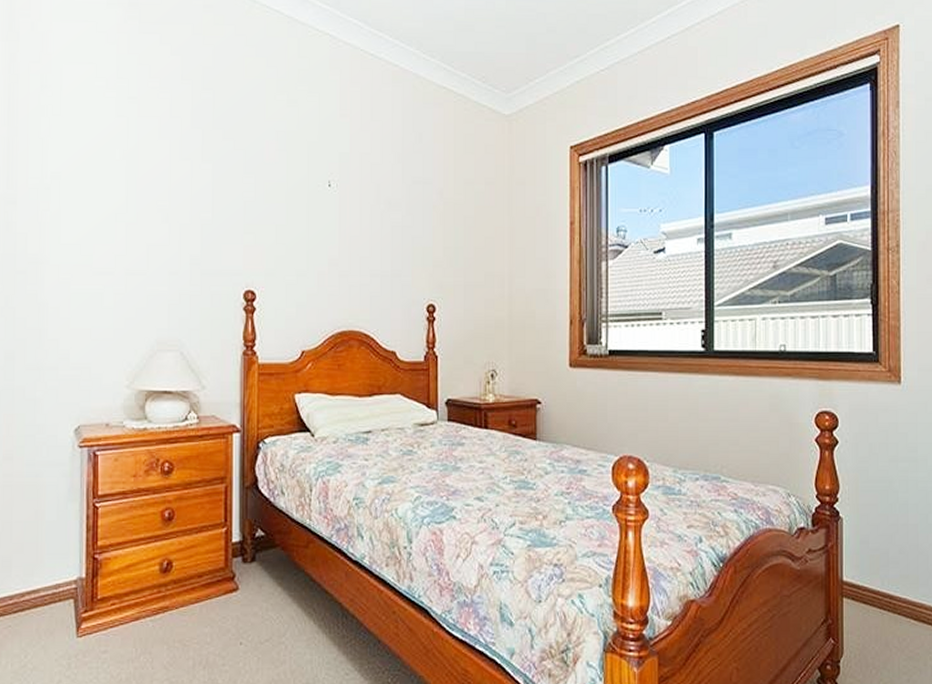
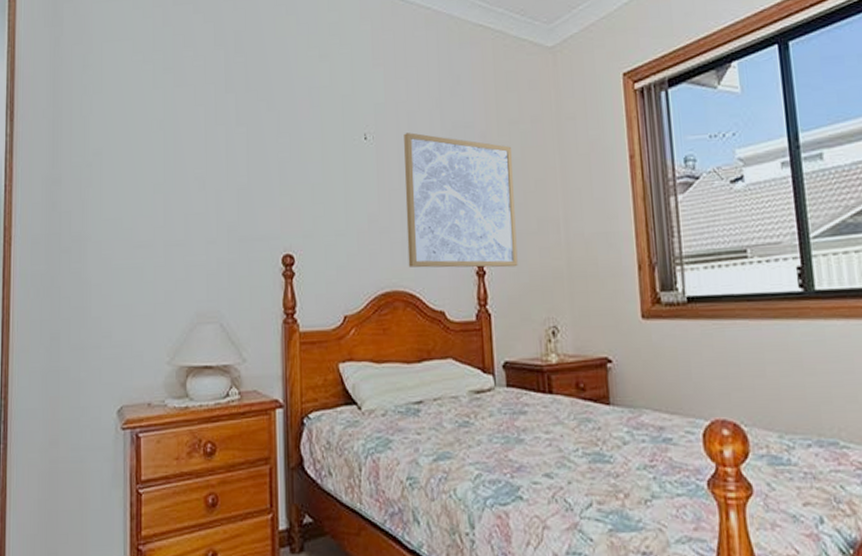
wall art: none [364,184,466,315] -> present [404,132,518,268]

